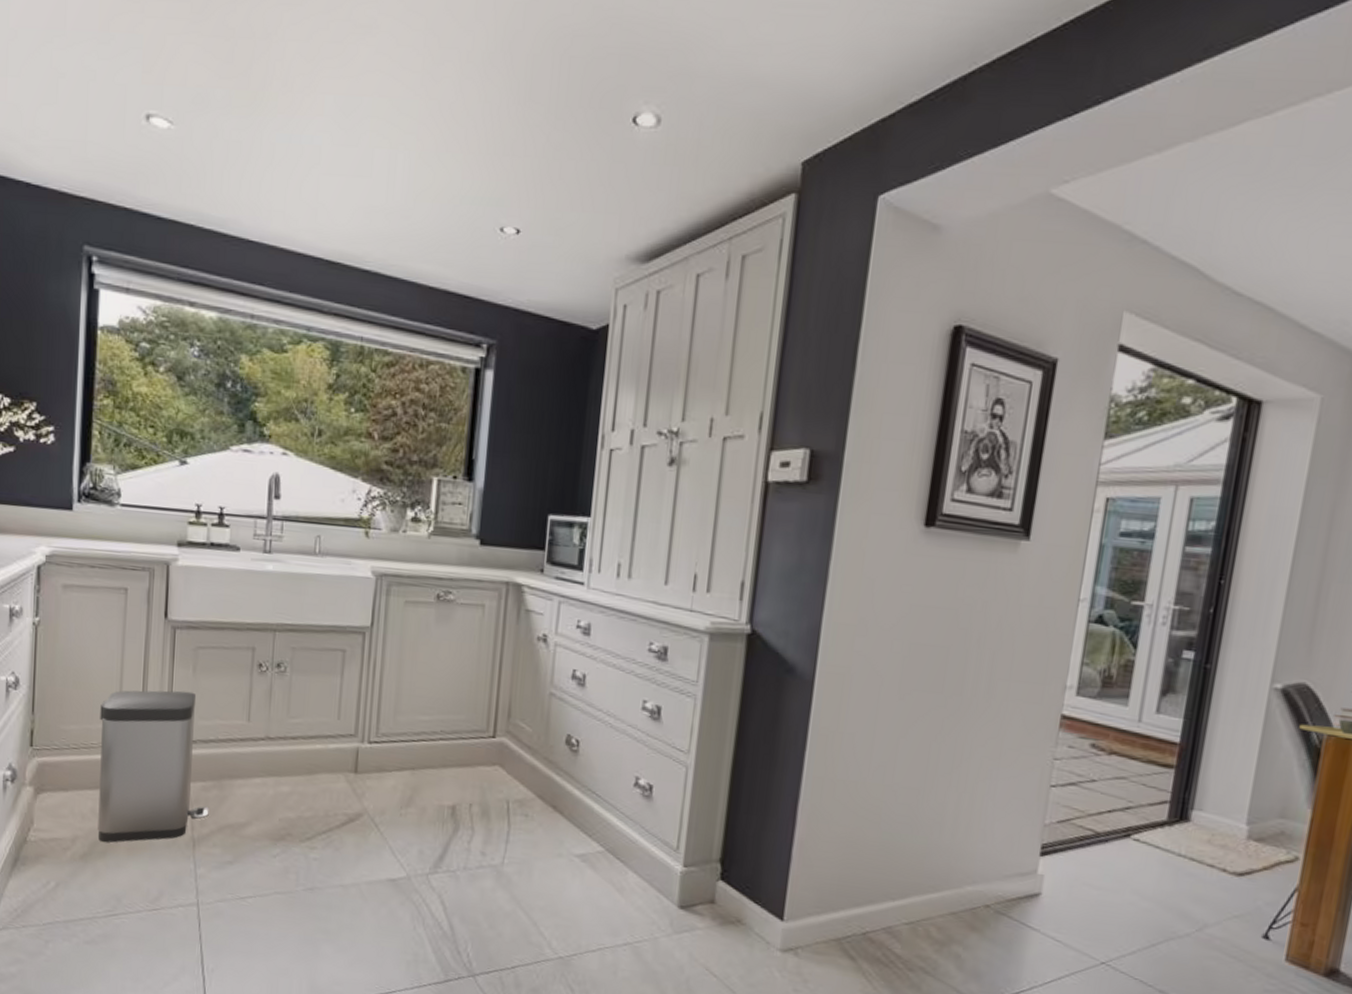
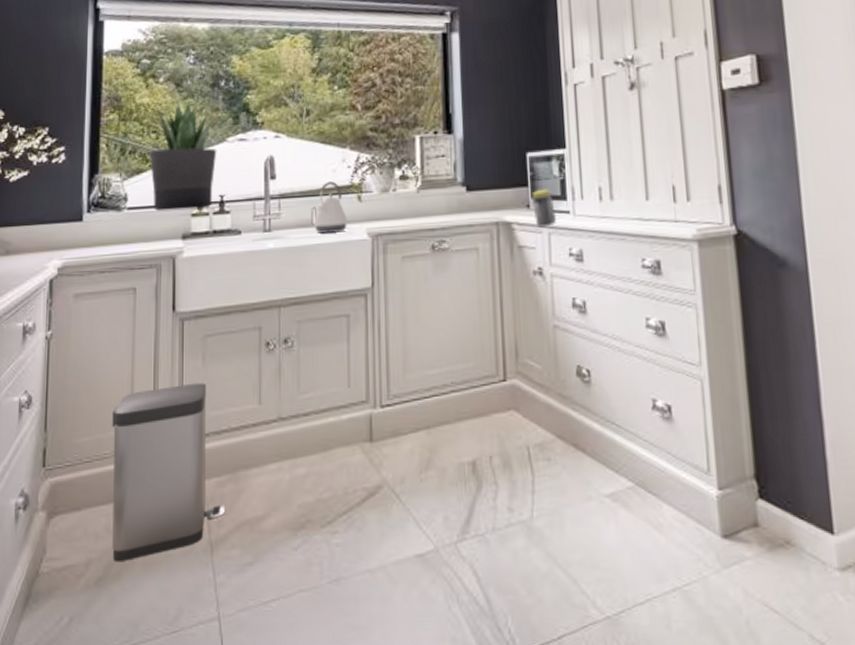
planter: none [145,394,219,519] -> present [149,101,217,212]
kettle: none [317,511,353,566] -> present [314,181,348,234]
jar: none [546,555,570,596] -> present [532,189,556,228]

